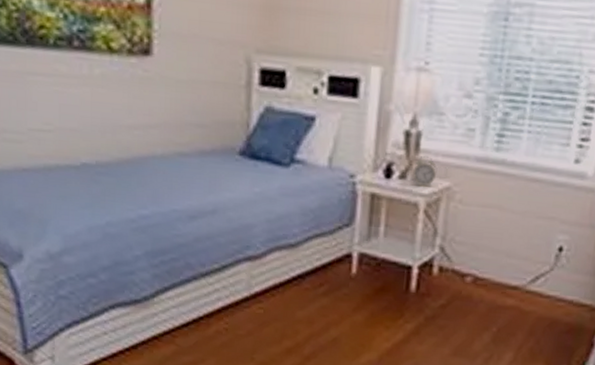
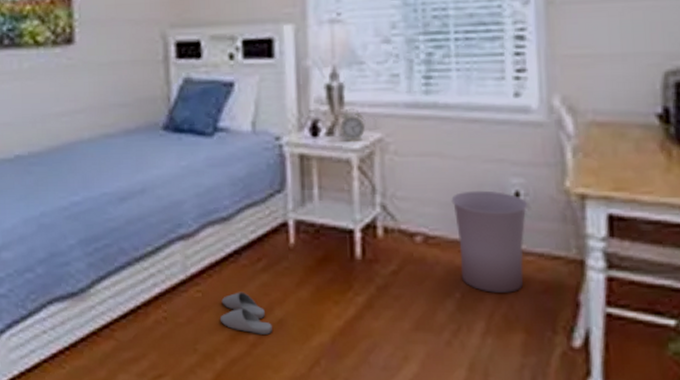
slippers: none [278,311,326,350] -> present [219,292,272,334]
waste bin: none [500,242,569,331] -> present [451,190,529,293]

